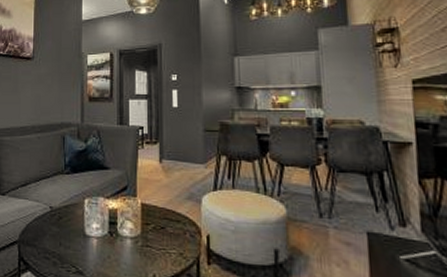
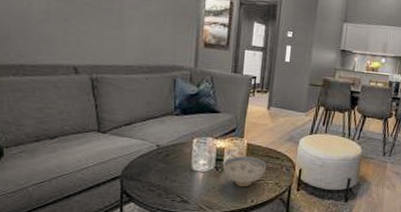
ceramic bowl: none [117,218,166,257] -> present [223,155,266,186]

